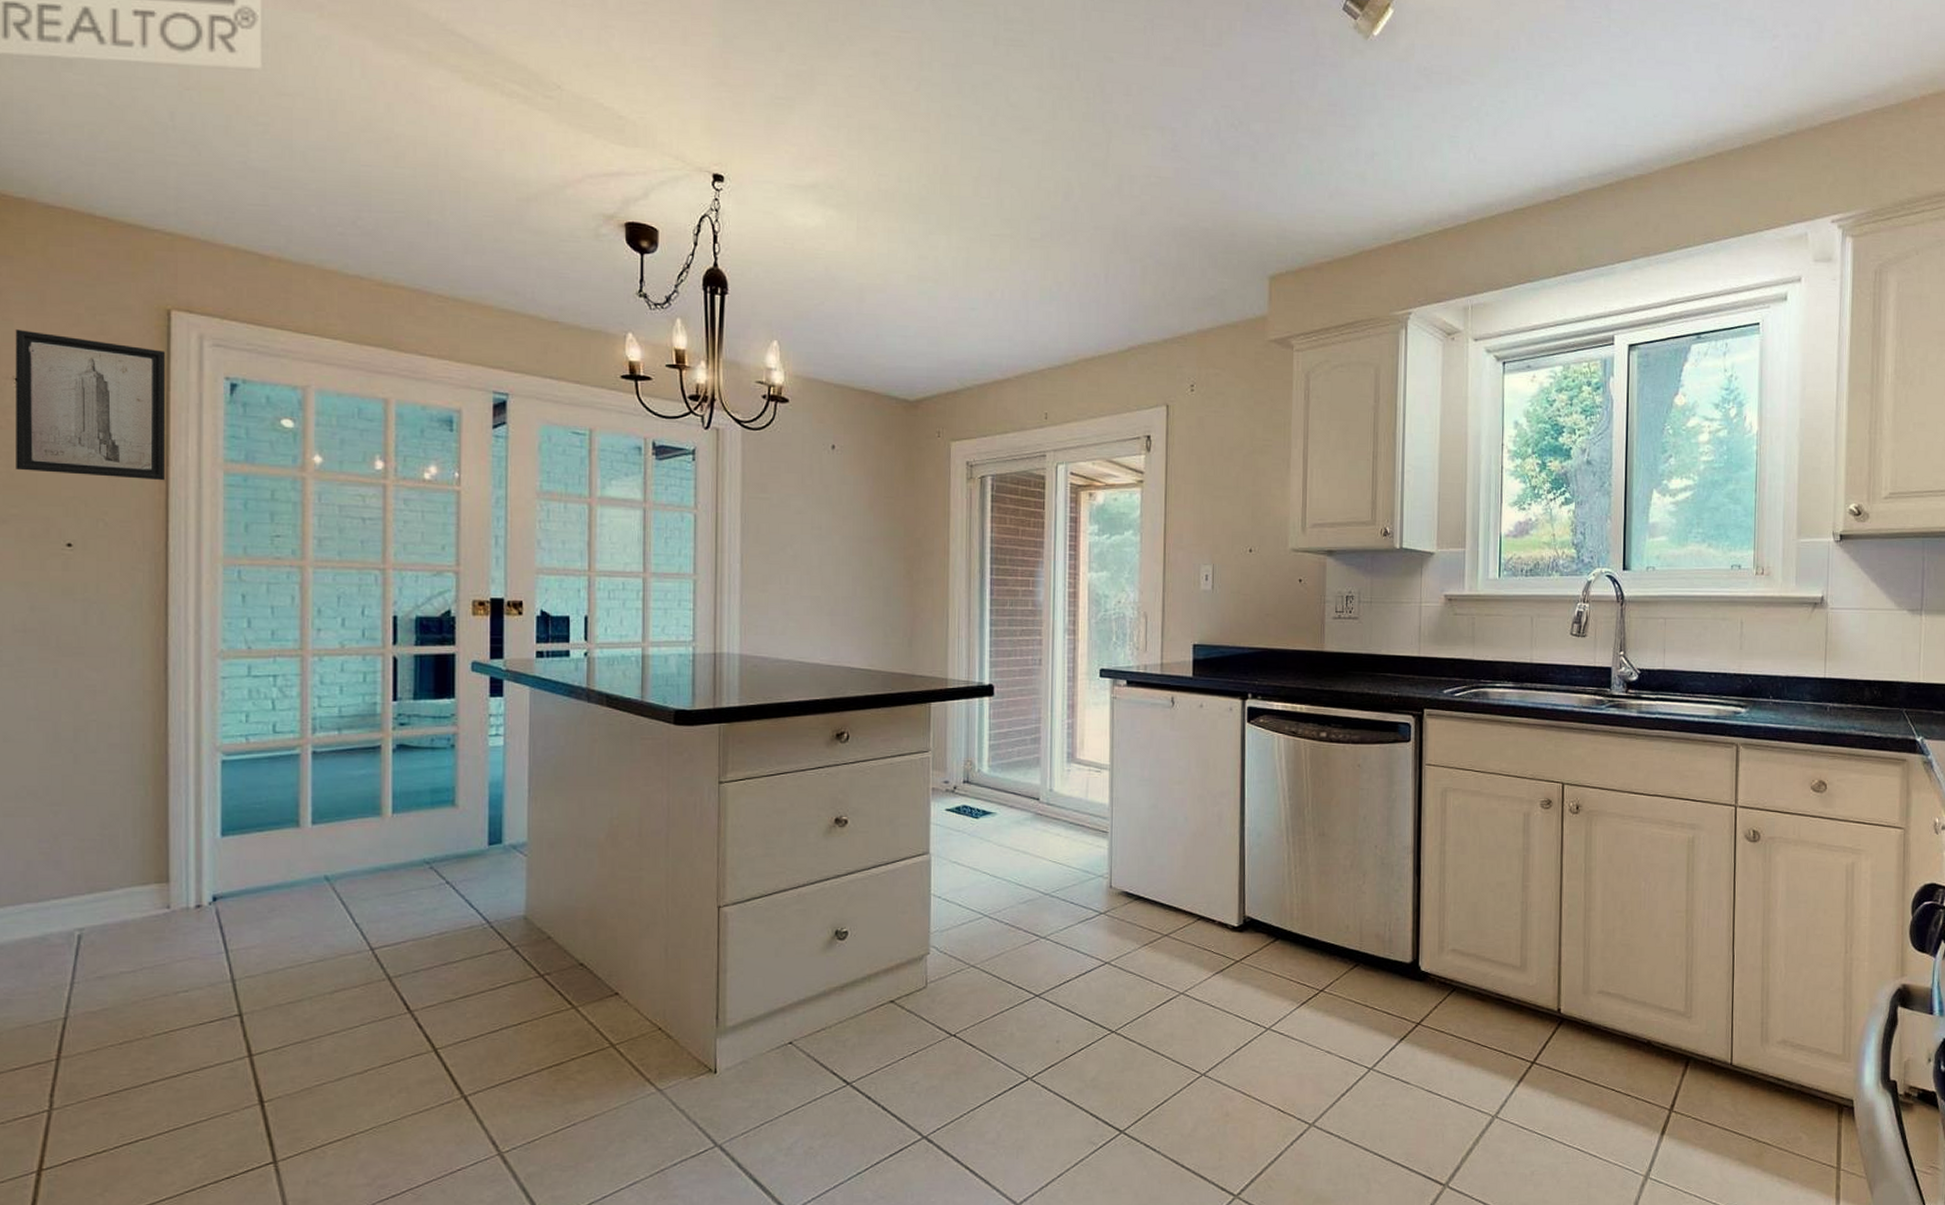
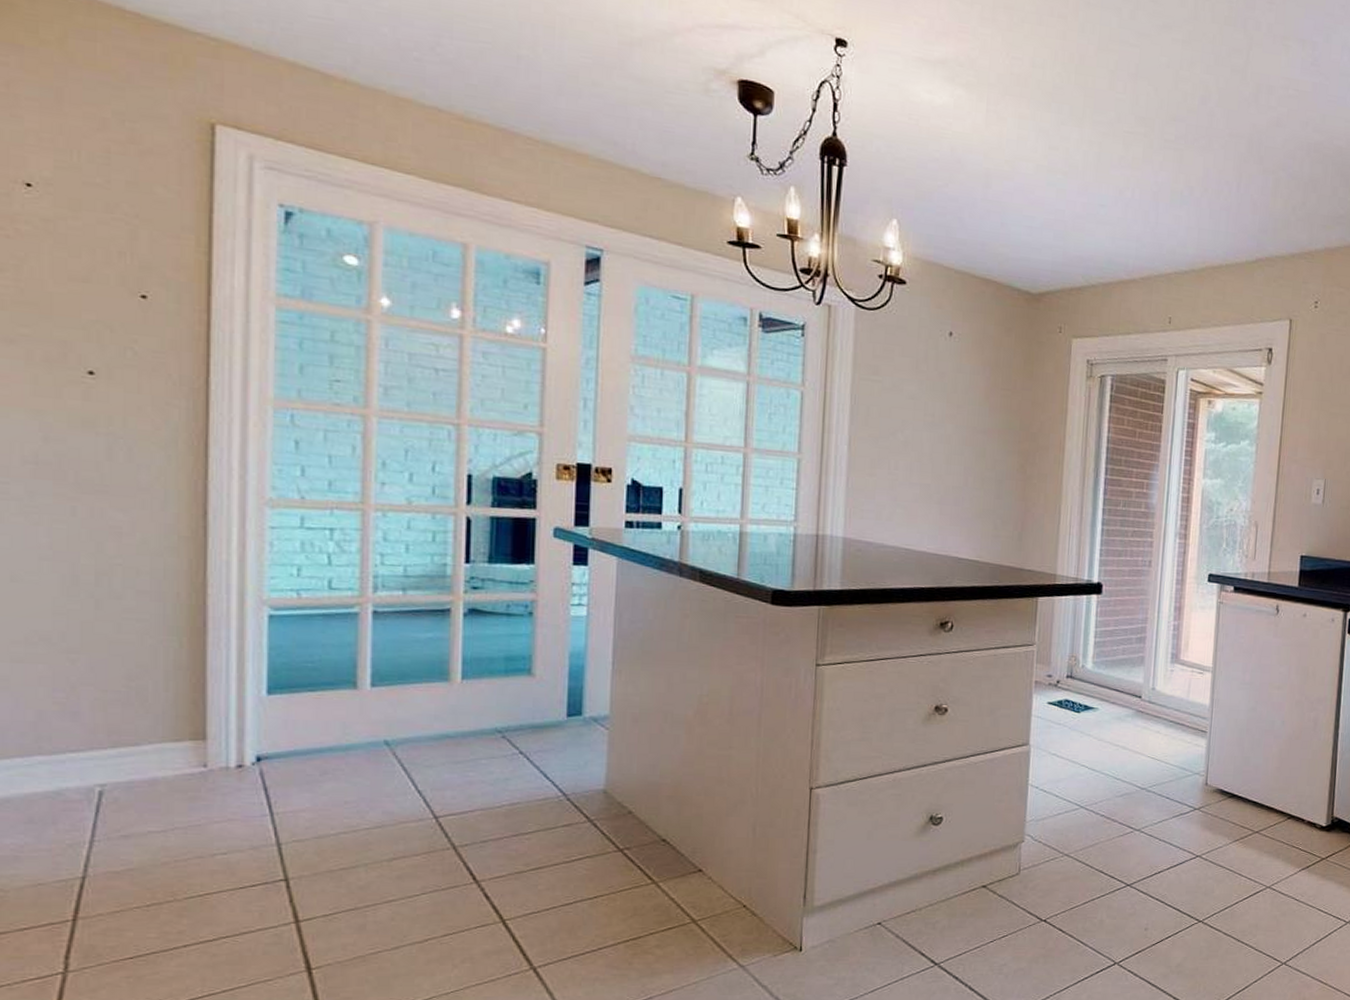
wall art: present [15,329,166,481] -> none [26,128,209,312]

